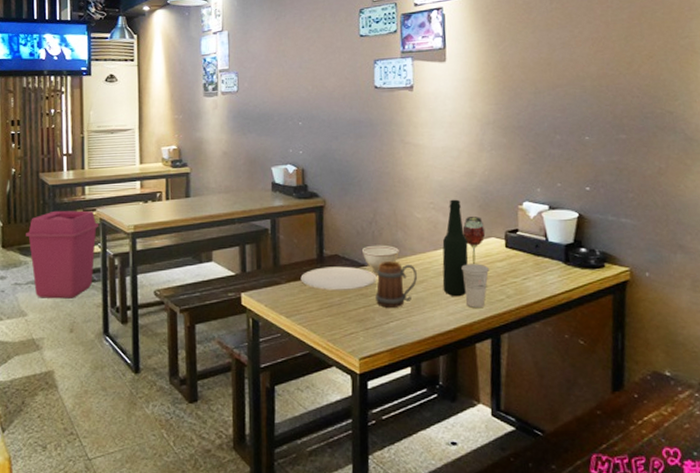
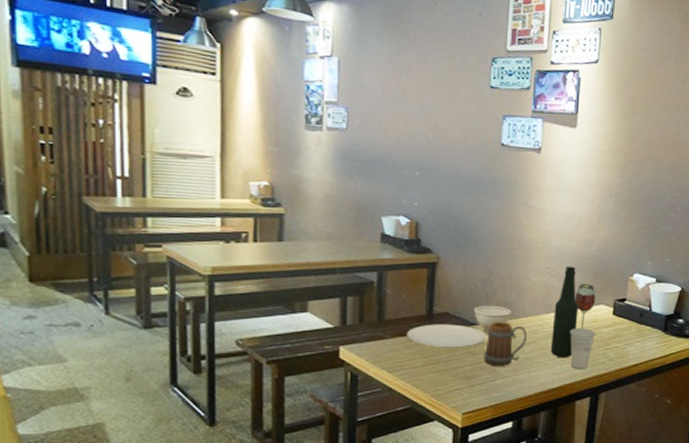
trash bin: present [26,210,99,299] -> none [63,242,166,345]

